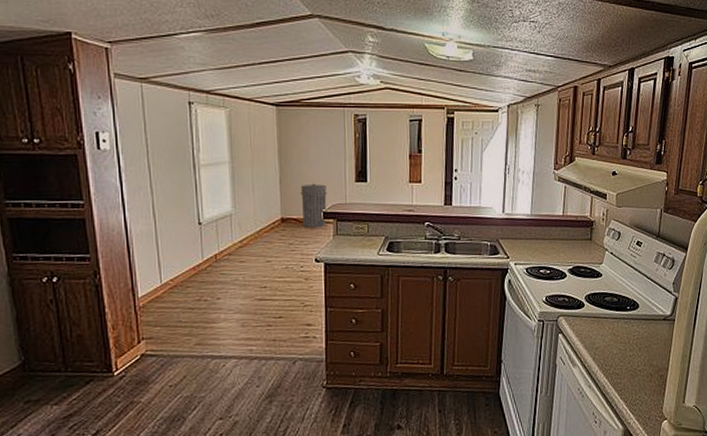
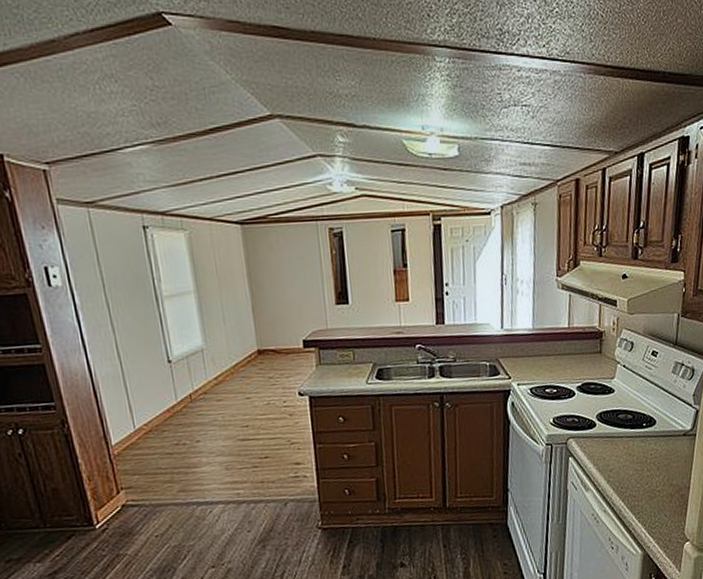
trash can: present [300,183,327,228] -> none [276,309,308,359]

